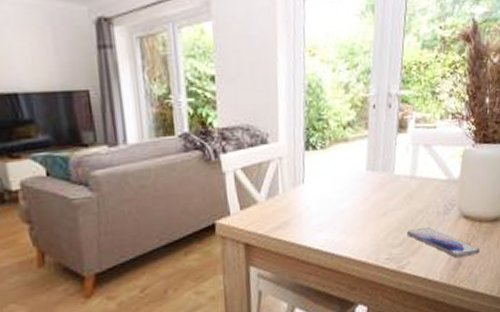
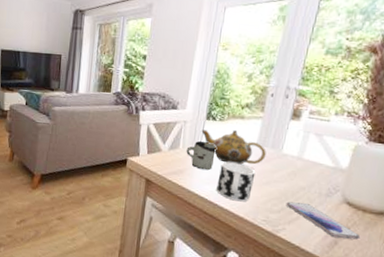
cup: none [288,178,323,216] -> present [186,141,216,171]
teapot: none [301,157,378,201] -> present [201,129,267,165]
cup: none [330,197,371,244] -> present [216,161,256,202]

